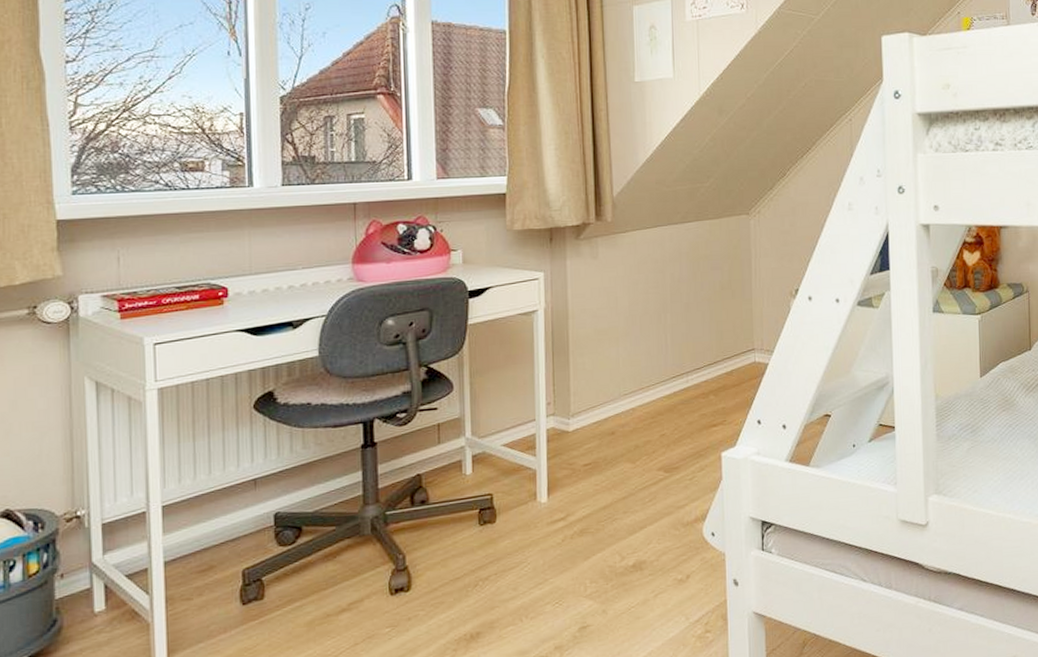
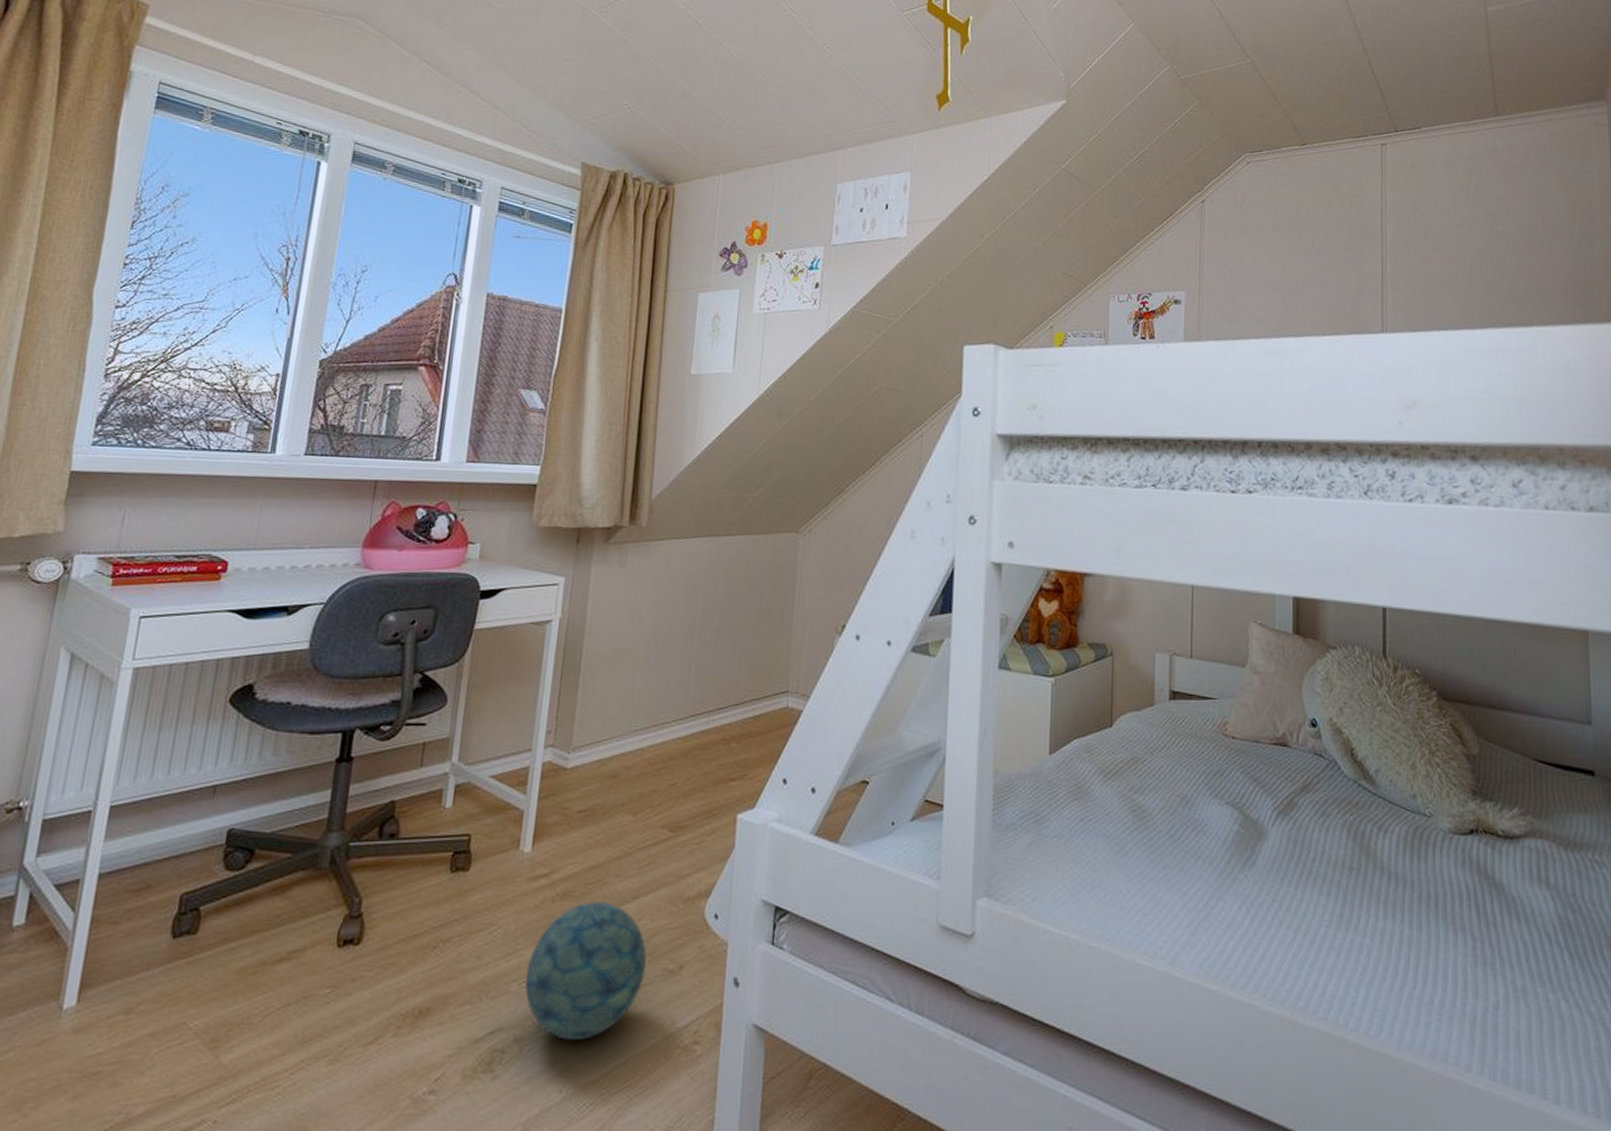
ball: none [557,534,658,643] -> present [525,902,647,1040]

